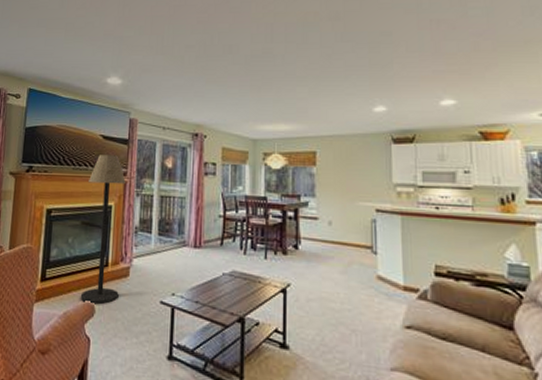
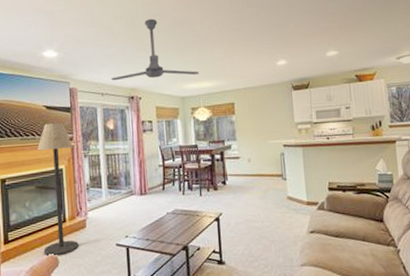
ceiling fan: none [175,49,277,116] -> present [111,18,200,81]

